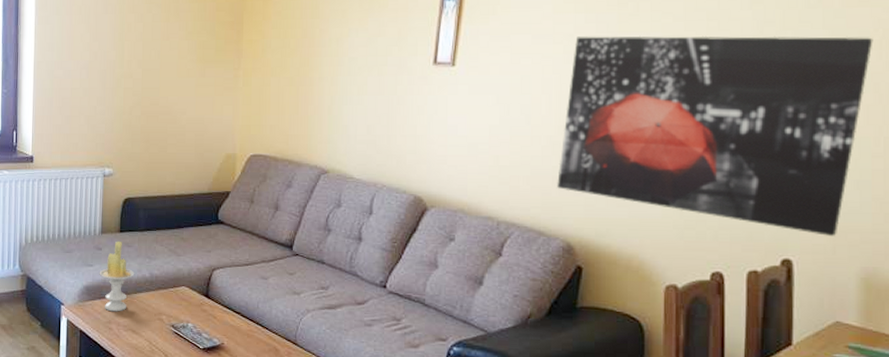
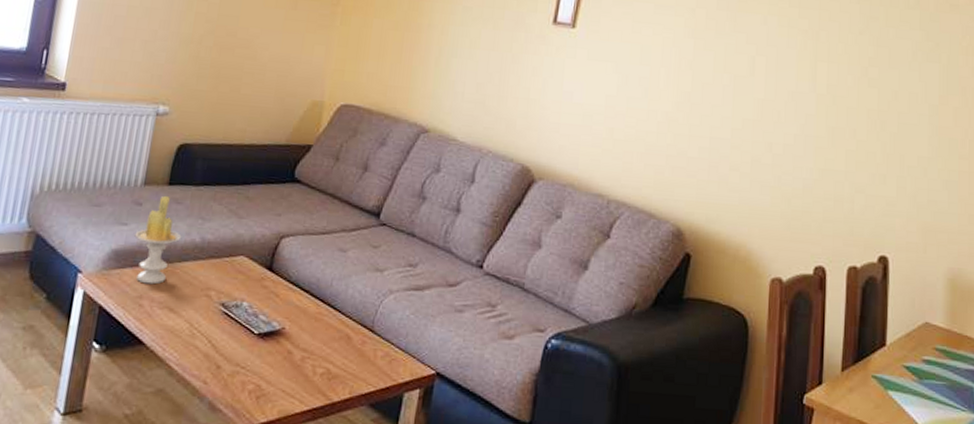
wall art: present [557,35,873,236] -> none [670,11,962,235]

